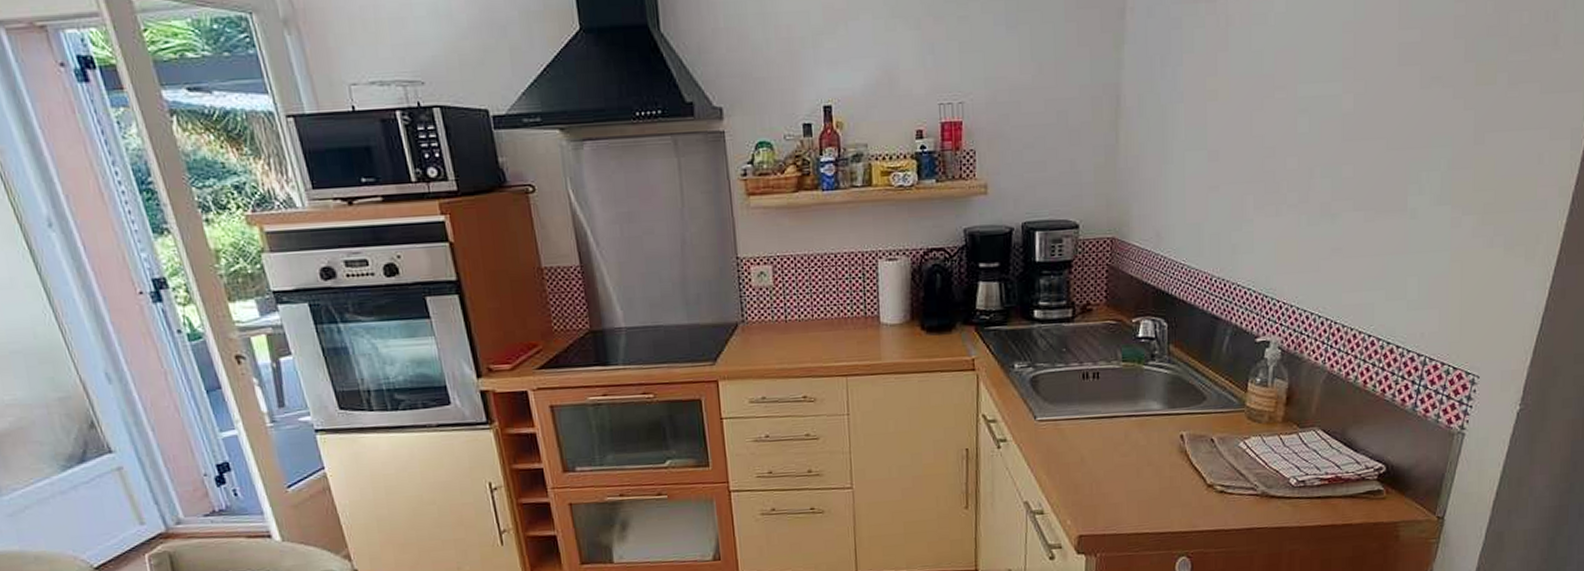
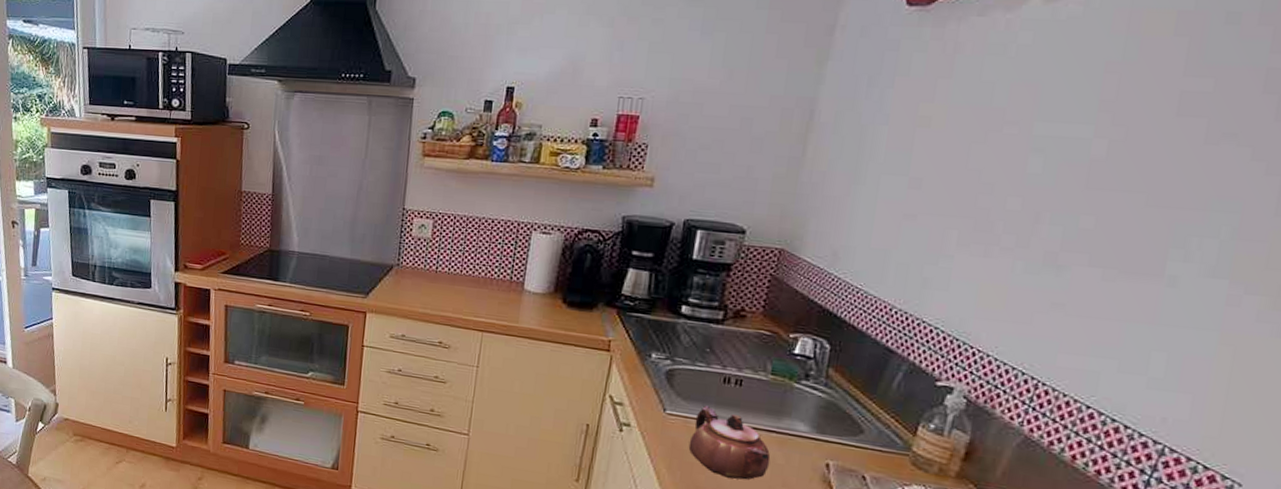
teapot: none [1062,404,1135,470] -> present [688,405,771,480]

